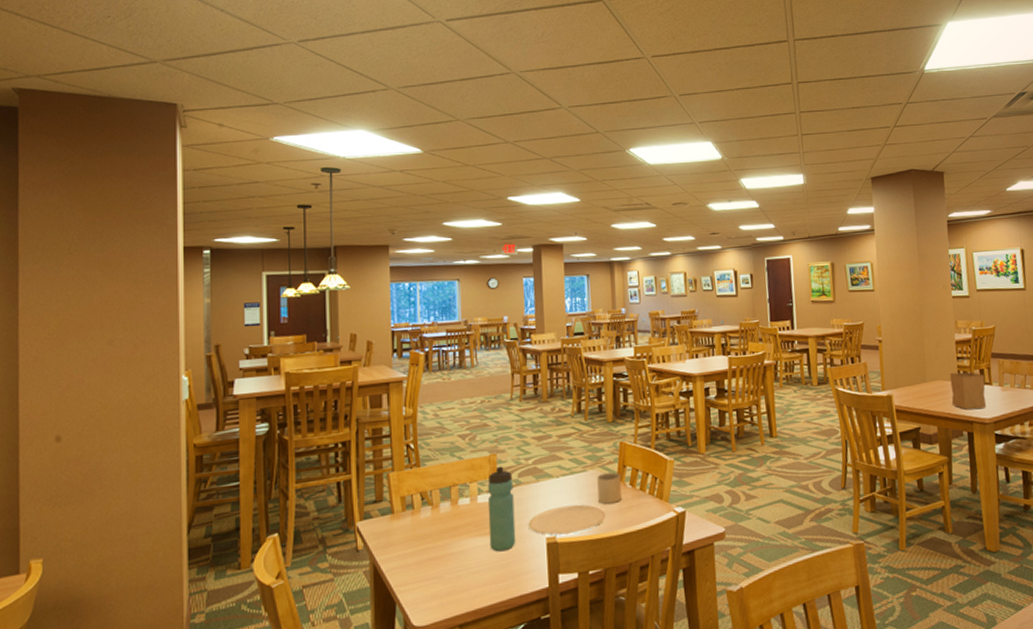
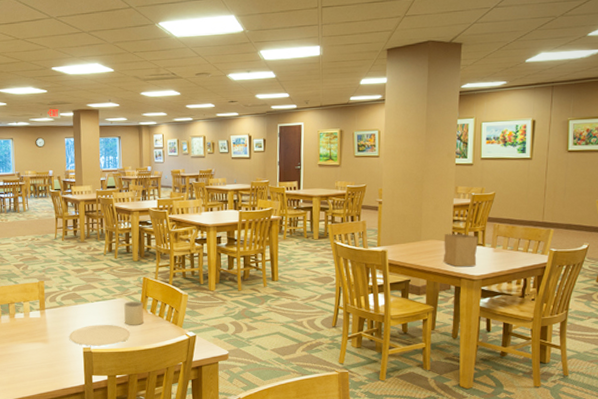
water bottle: present [488,466,516,552] -> none [37,291,60,355]

